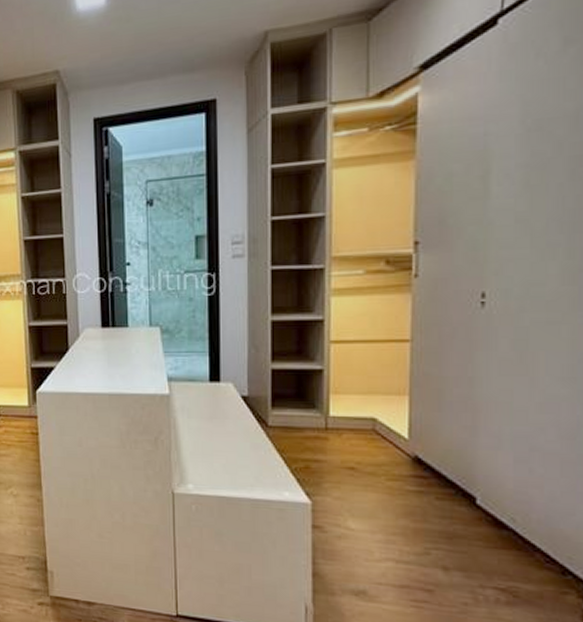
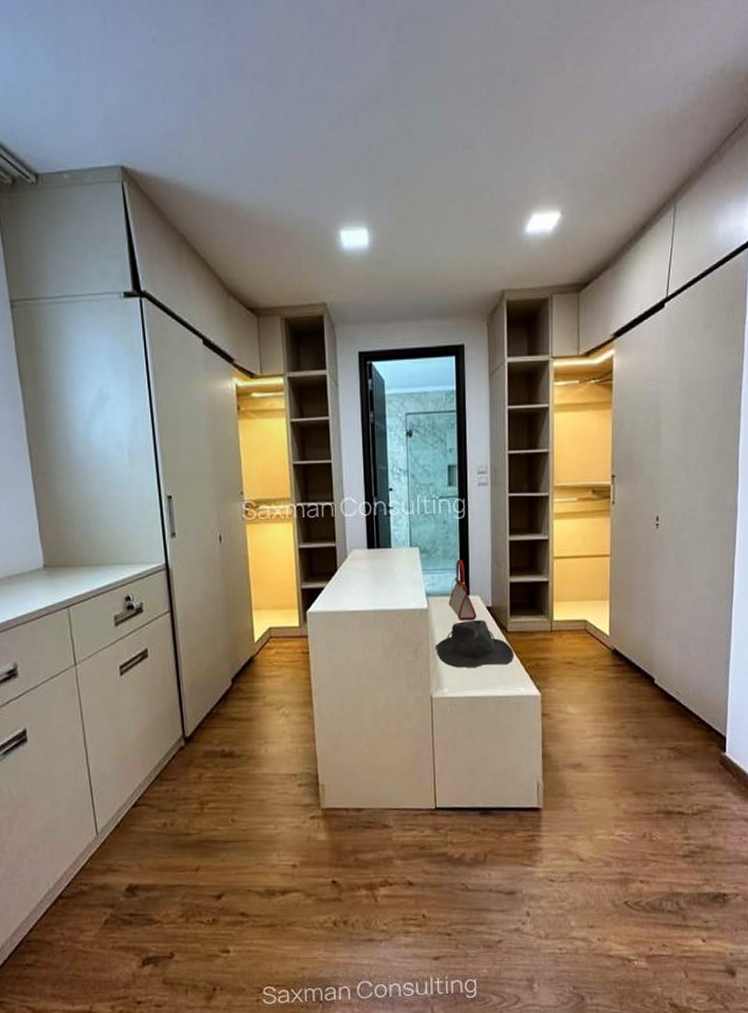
hat: none [177,410,275,464] -> present [435,619,513,668]
handbag: none [194,342,229,410] -> present [448,560,477,620]

